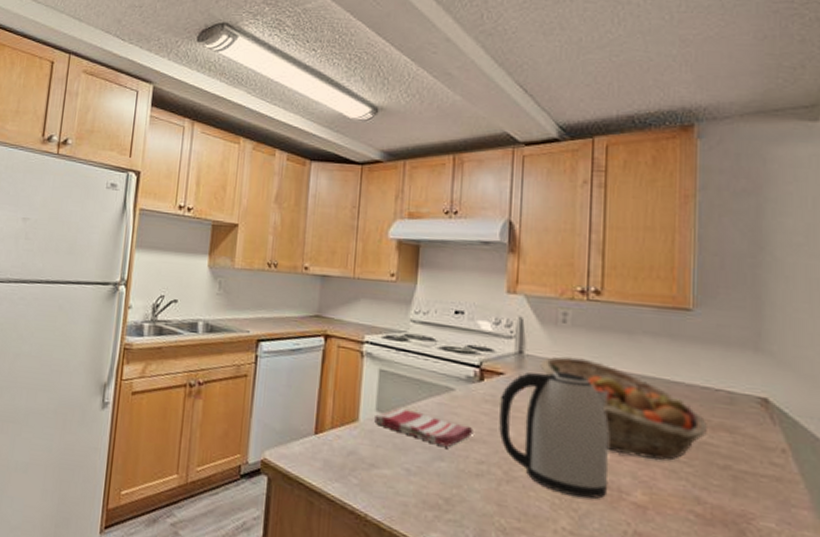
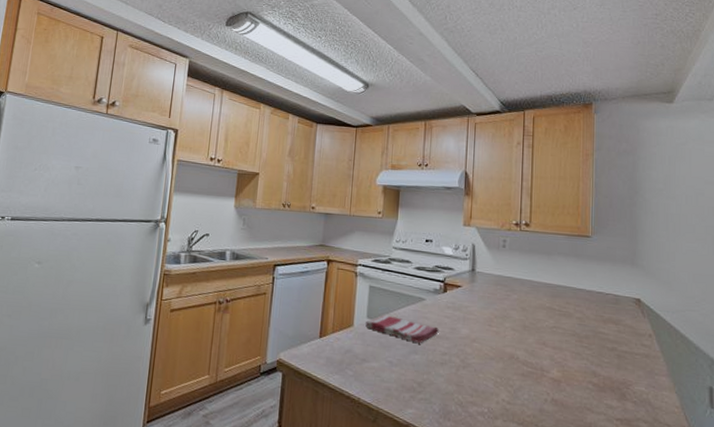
kettle: present [499,371,609,499] -> none [458,283,535,377]
fruit basket: present [540,356,709,461] -> none [487,272,602,347]

